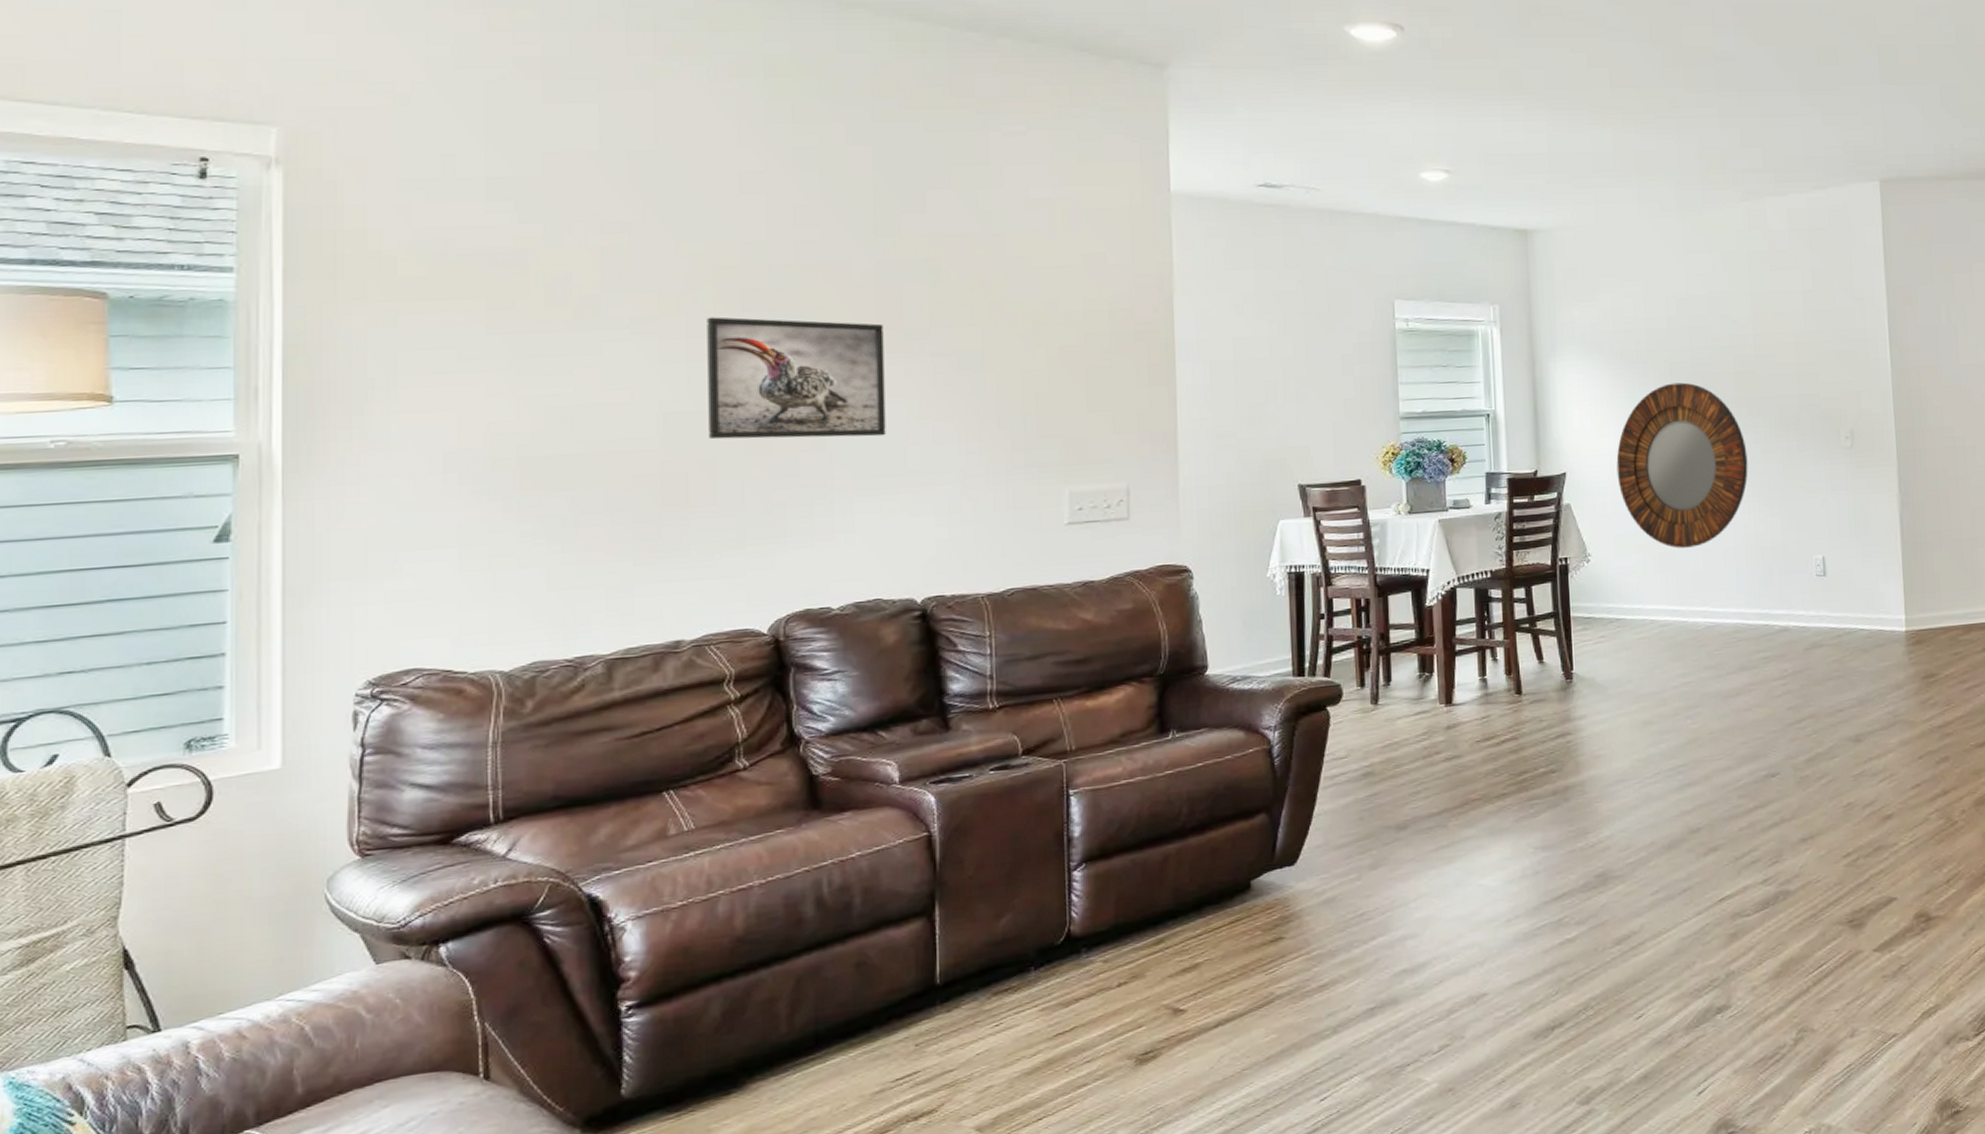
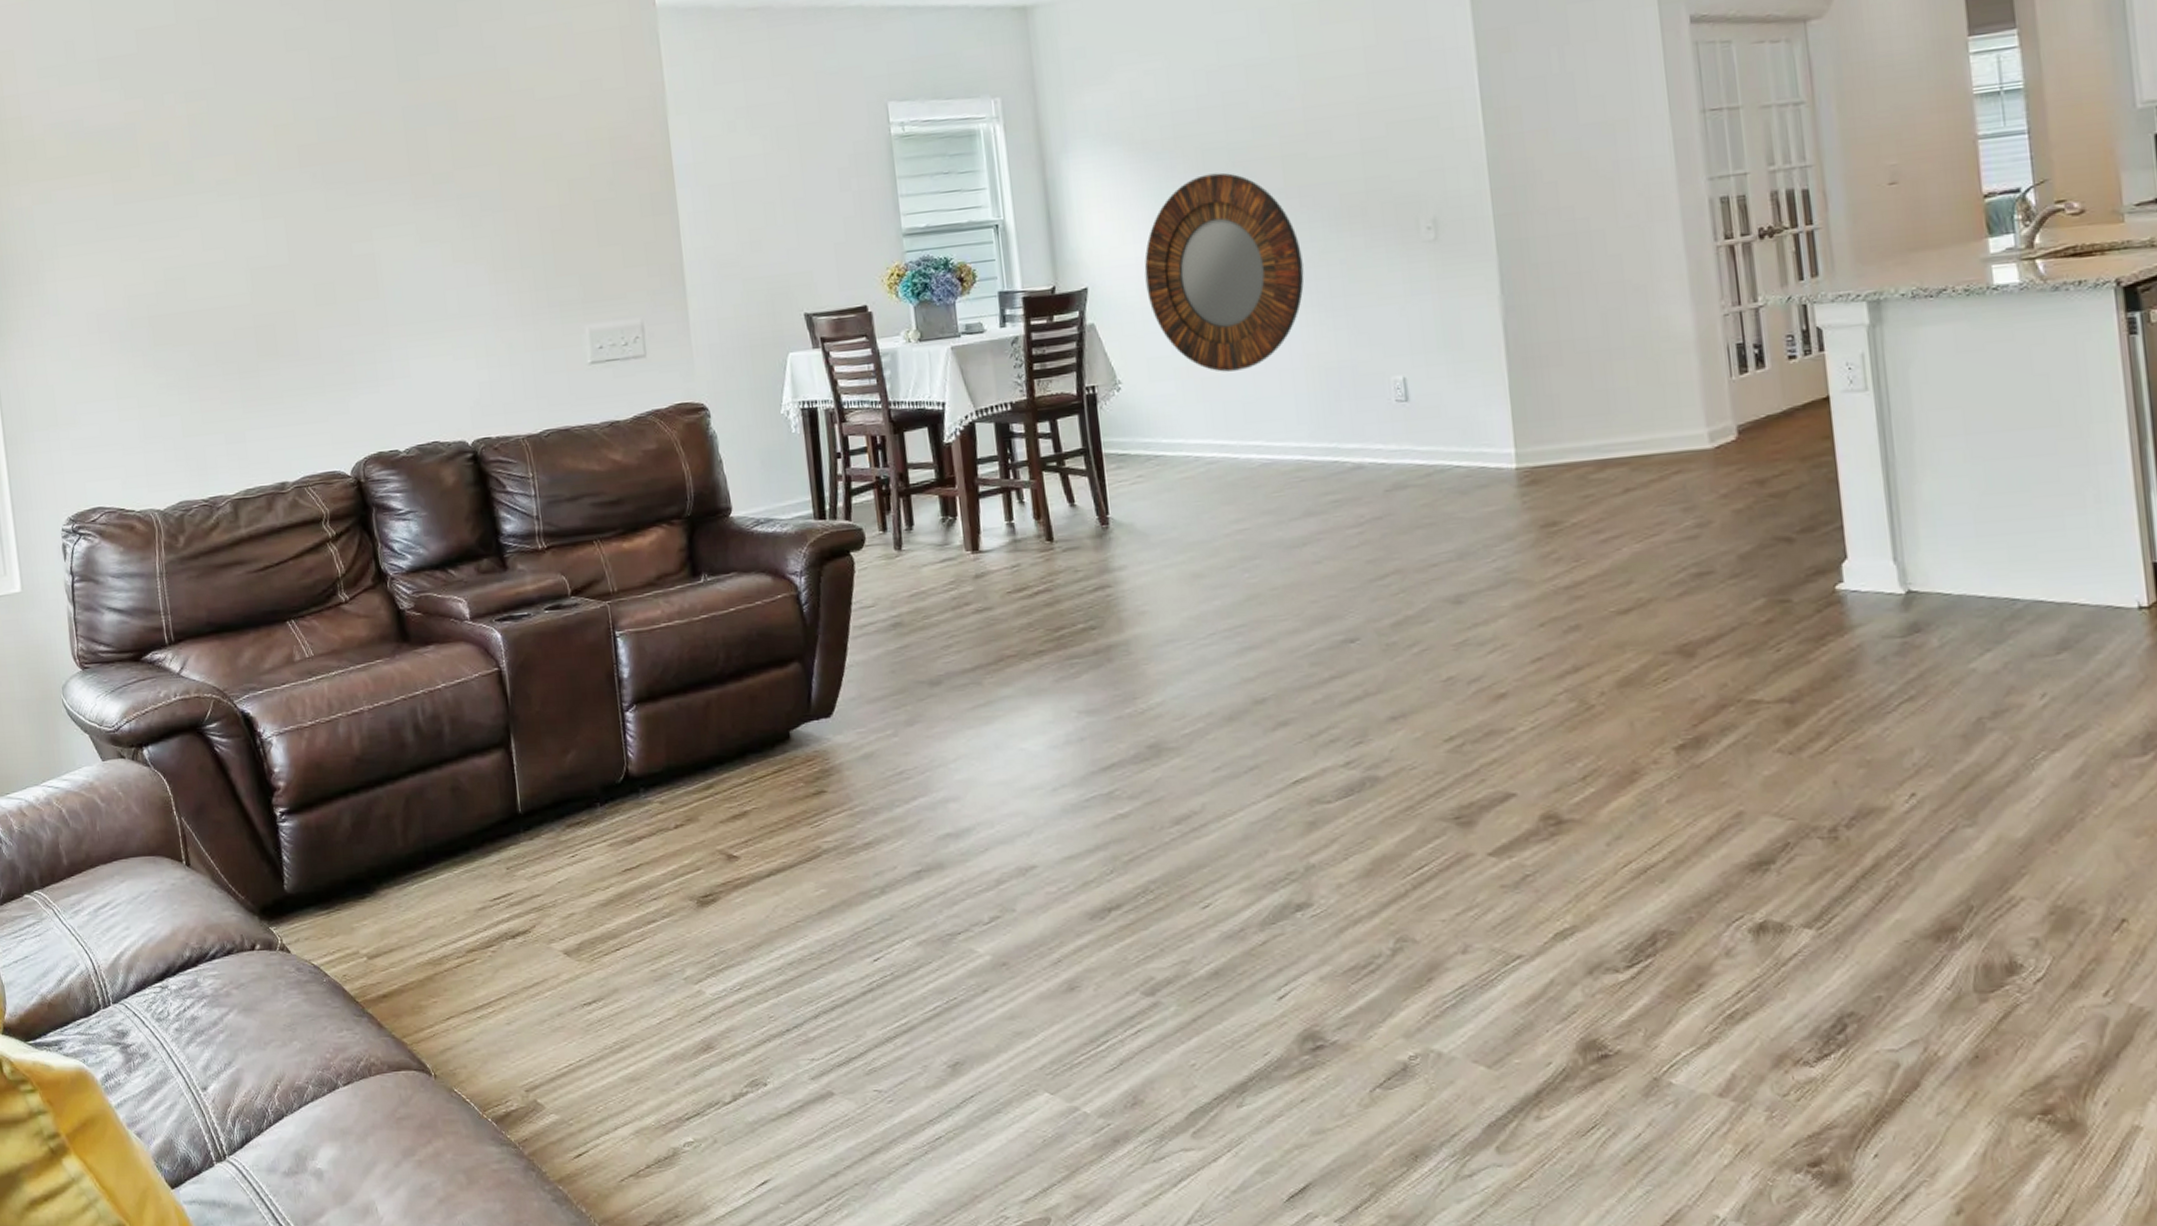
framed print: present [707,317,886,440] -> none [274,169,427,292]

